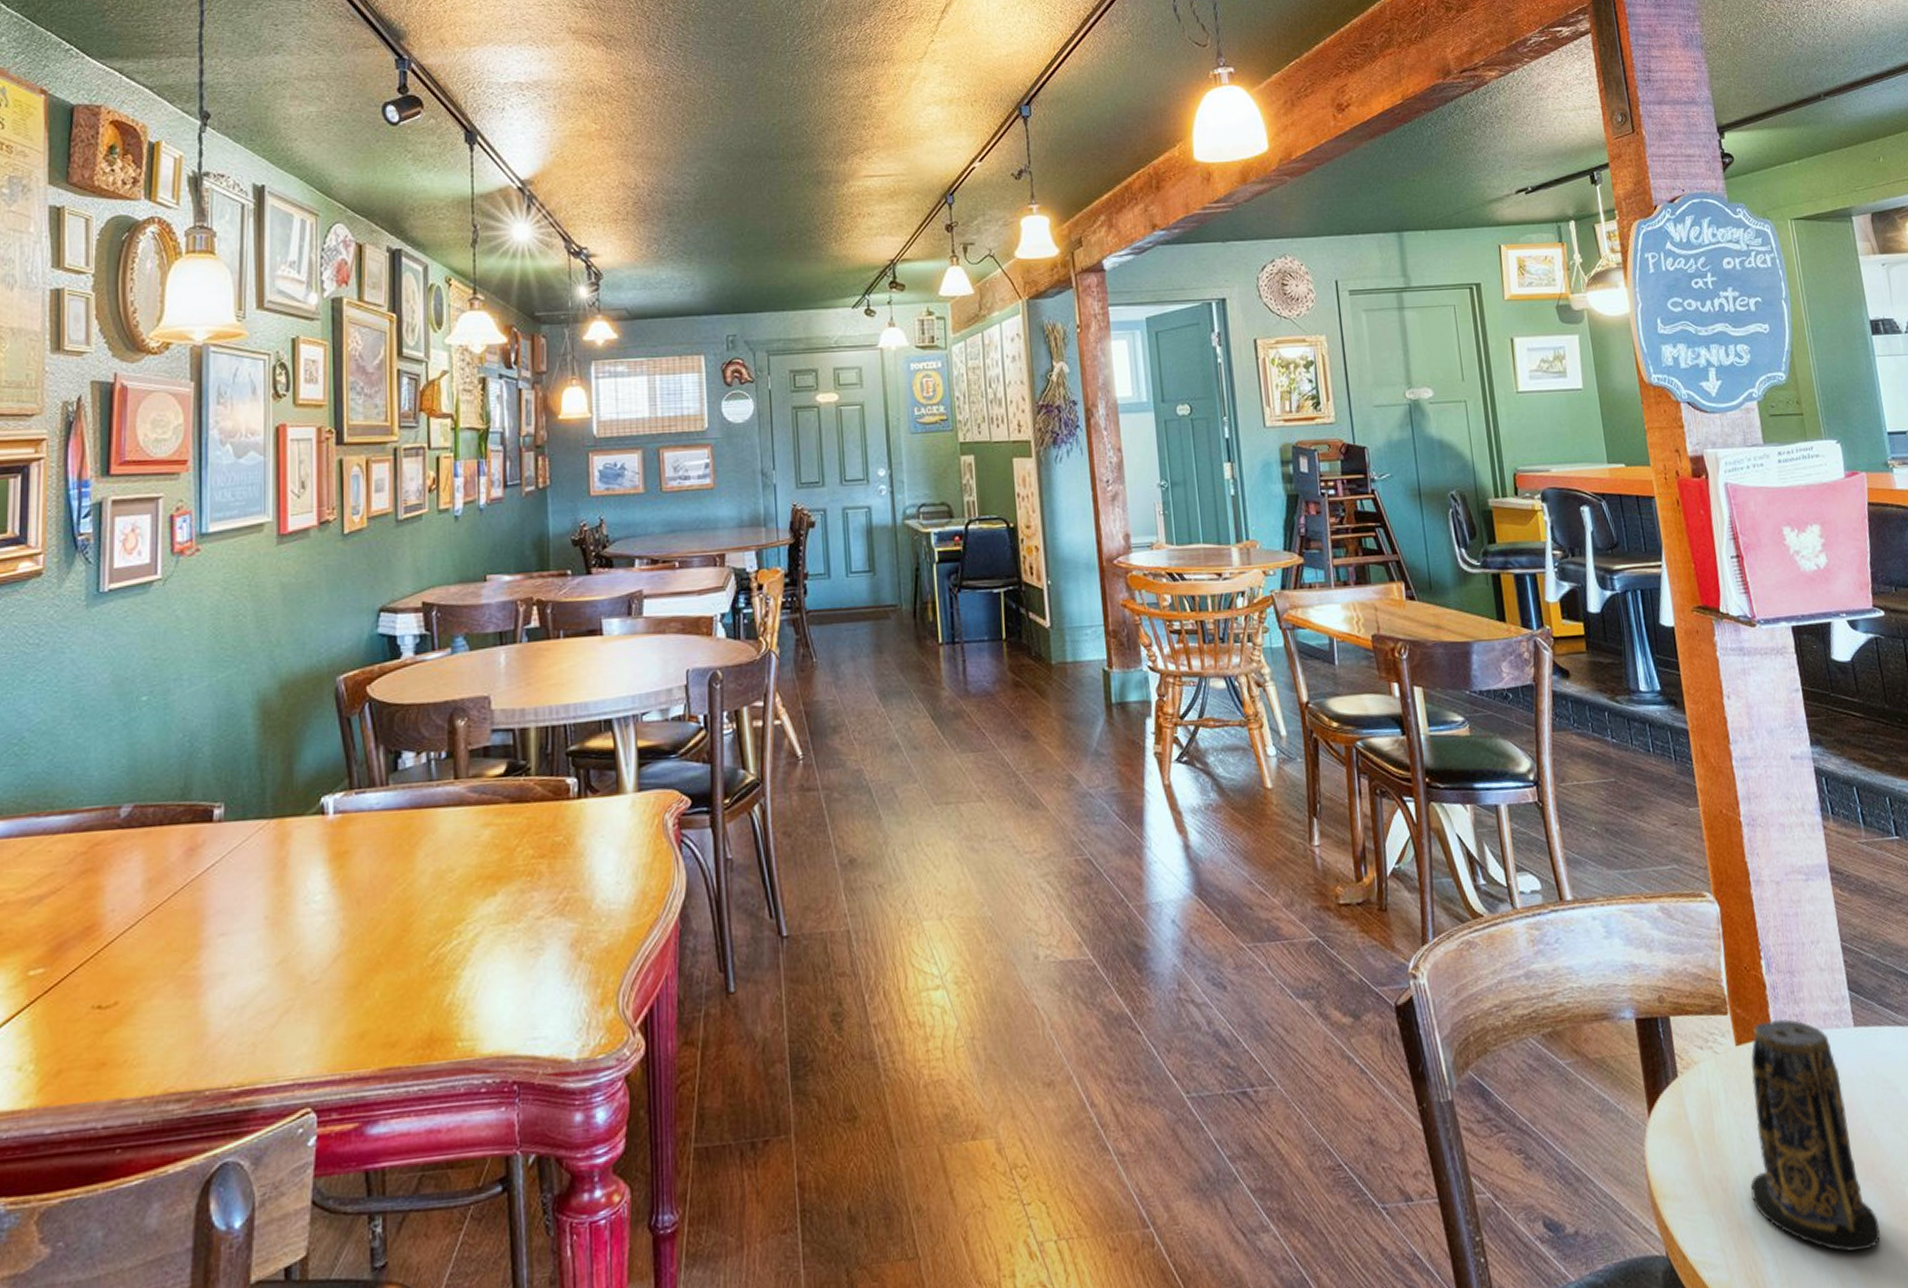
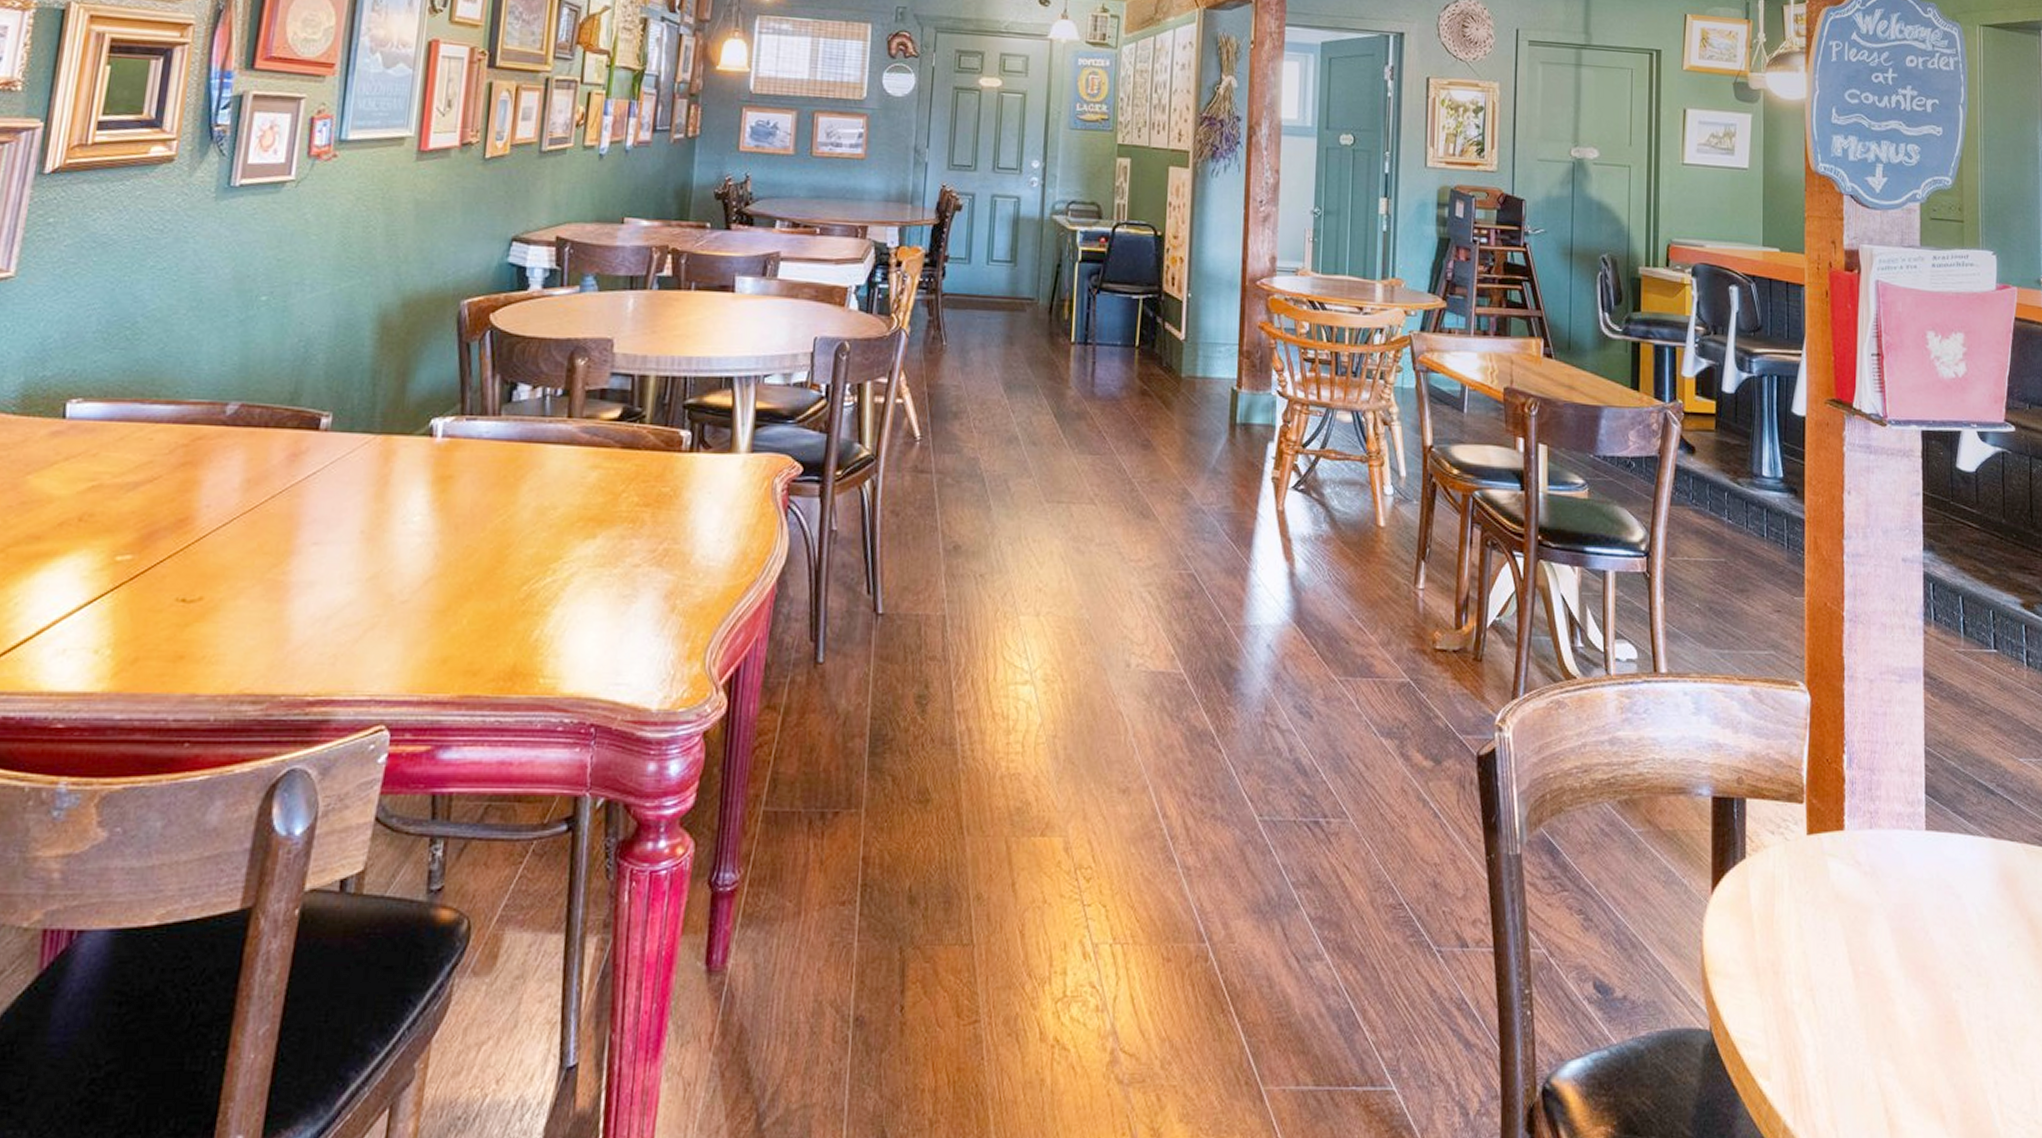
candle: present [1750,1018,1881,1252] -> none [1802,814,1922,1049]

